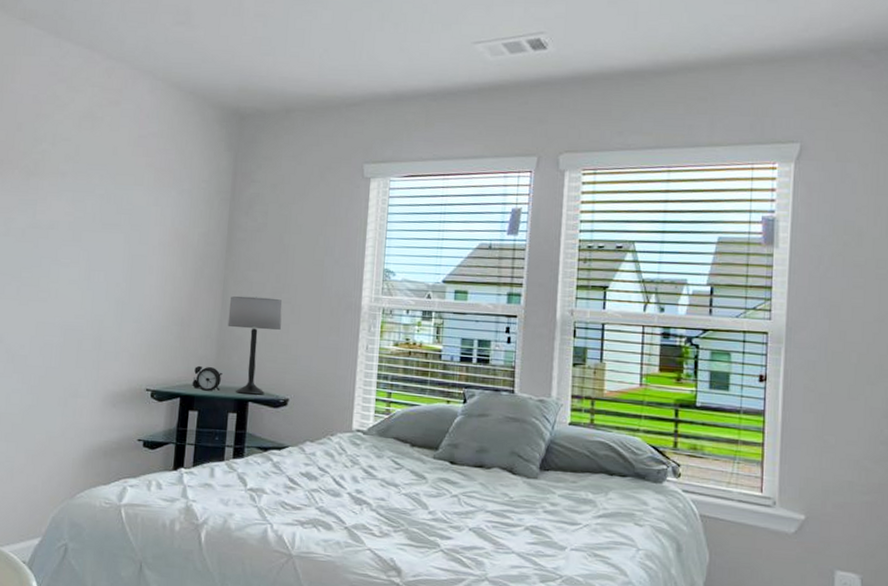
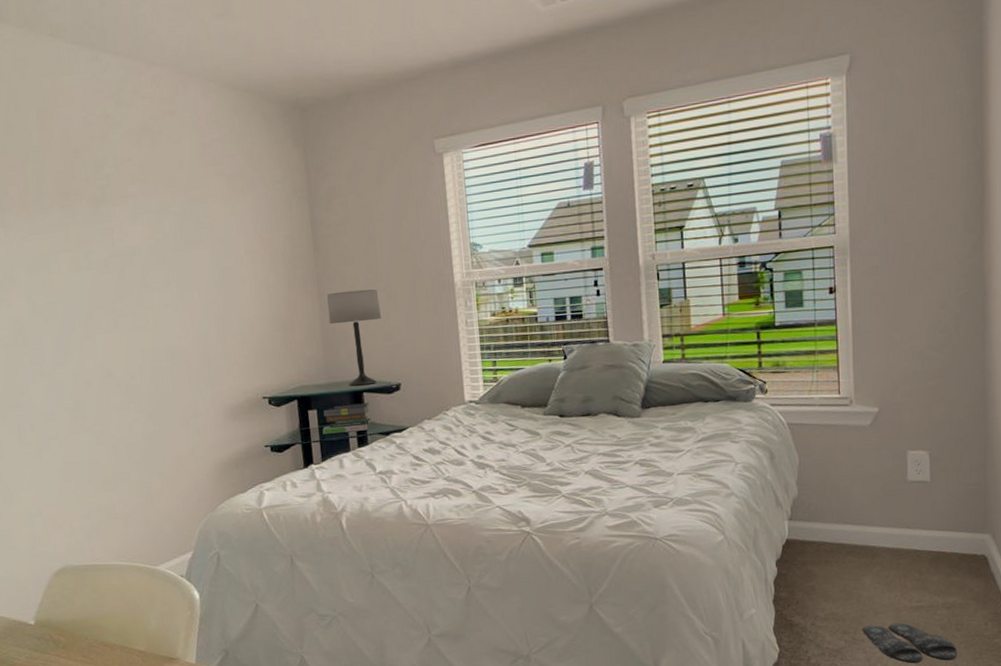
alarm clock: present [192,365,223,391] -> none [305,366,334,389]
books: none [199,410,253,442] -> present [322,403,372,434]

